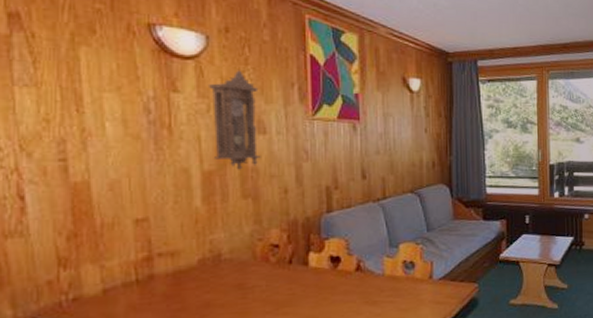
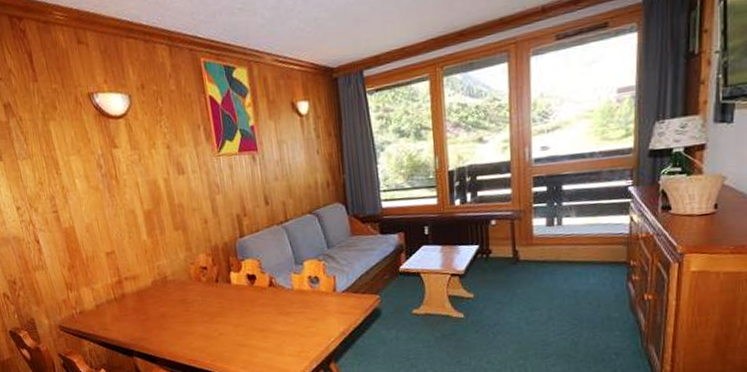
pendulum clock: present [207,70,261,170] -> none [136,120,184,207]

